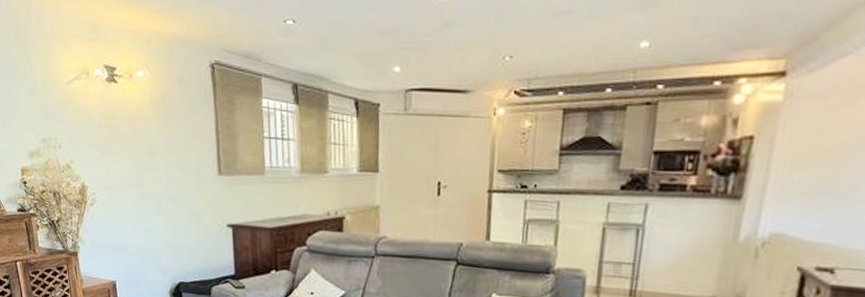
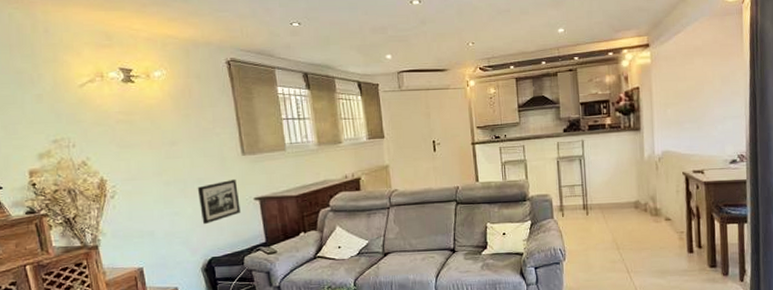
picture frame: none [171,200,212,247] -> present [197,179,240,225]

